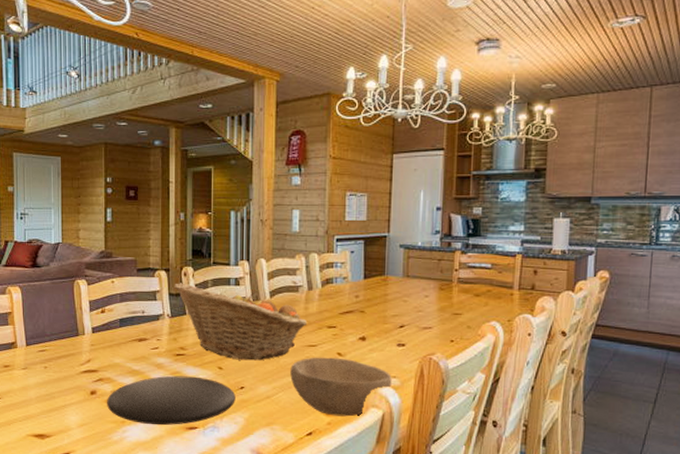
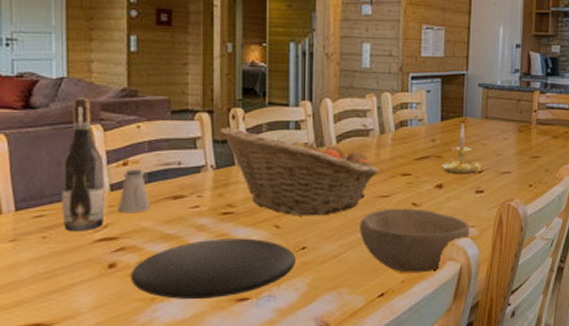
wine bottle: none [57,258,89,364] -> present [61,97,106,232]
saltshaker: none [97,316,122,352] -> present [117,169,151,214]
candle holder: none [364,281,403,327] -> present [441,123,482,173]

